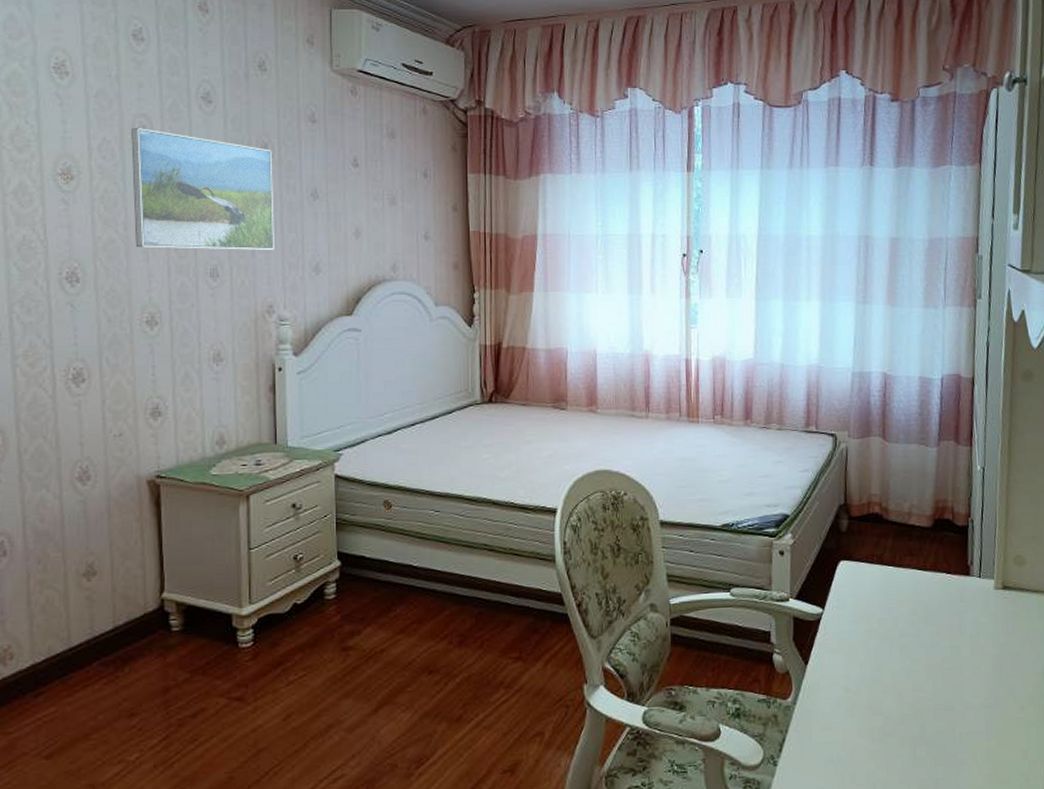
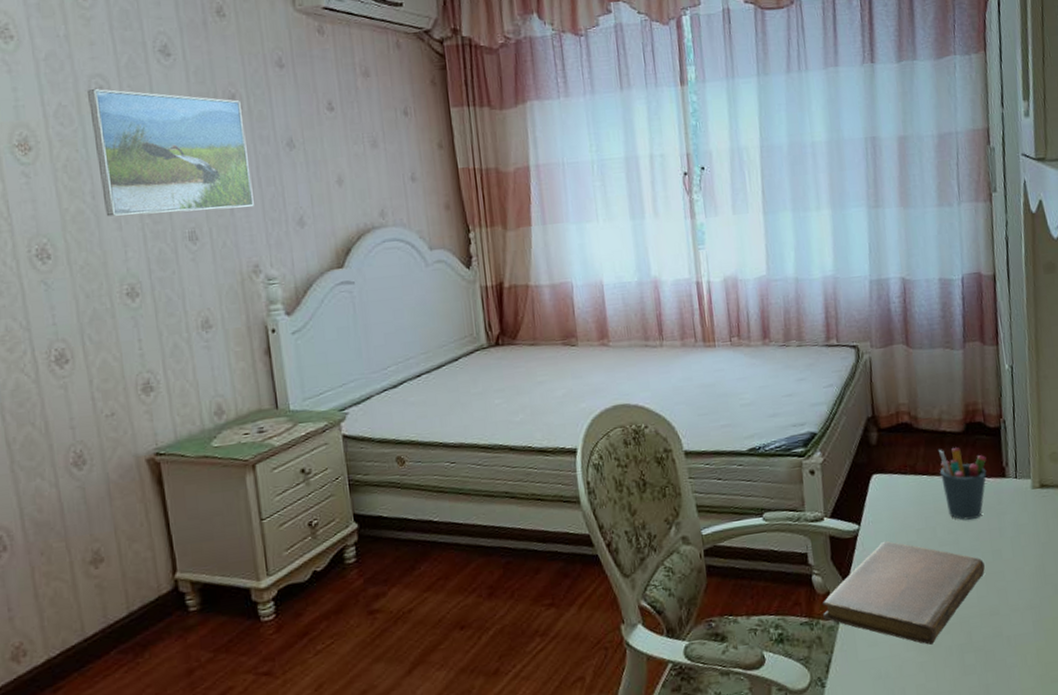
notebook: none [780,628,943,734] -> present [822,541,985,645]
pen holder: none [905,542,952,614] -> present [939,447,987,520]

